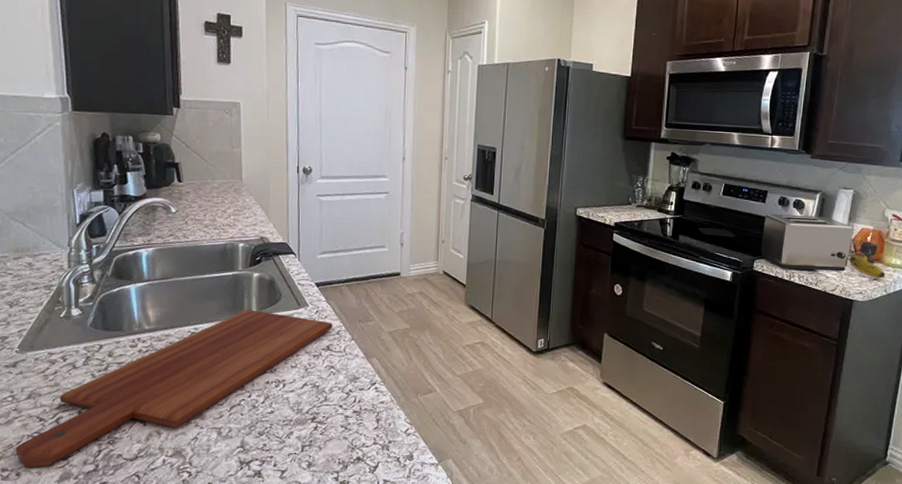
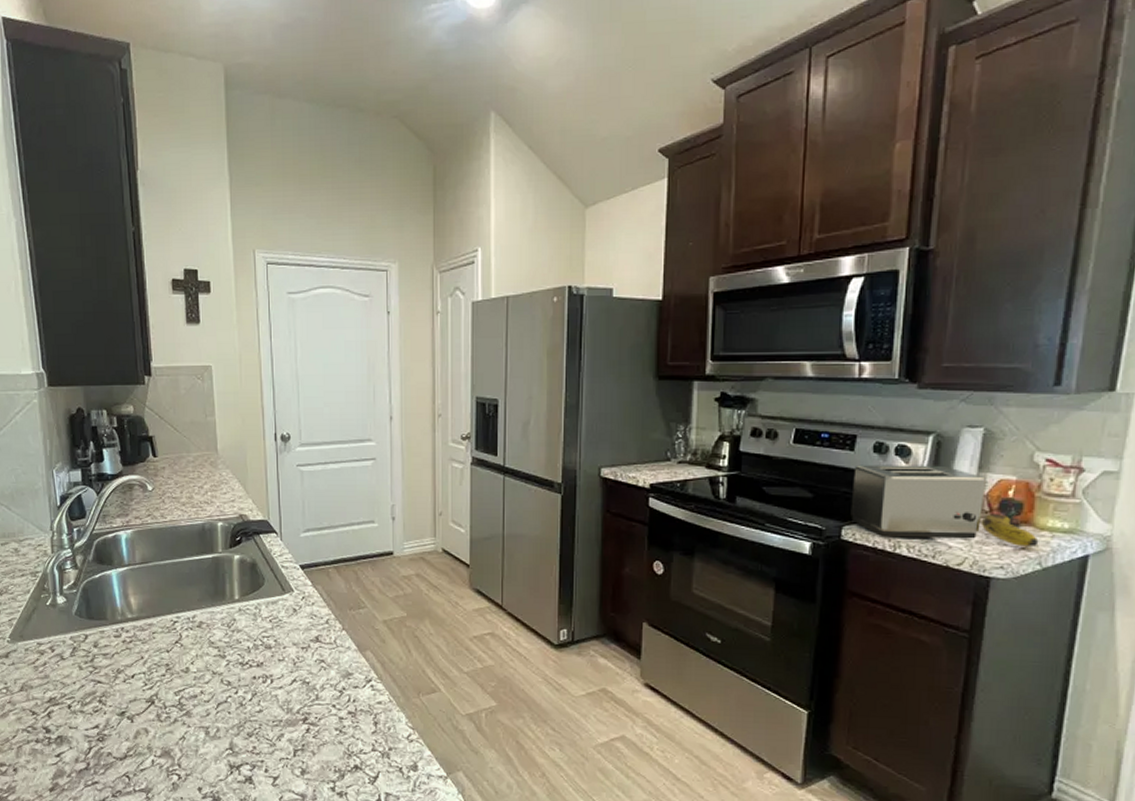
cutting board: present [15,310,333,468] -> none [11,596,321,764]

